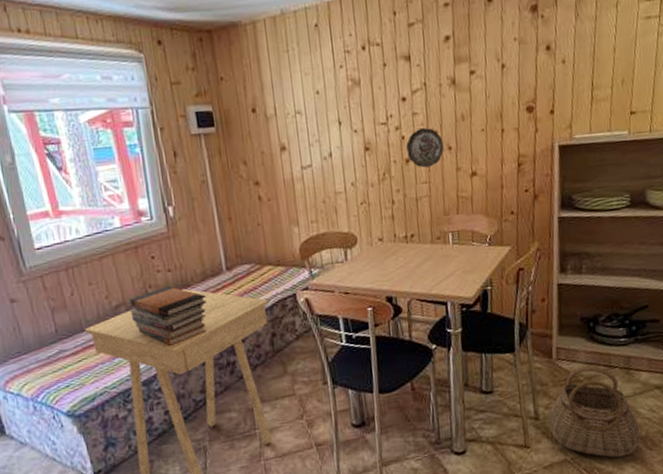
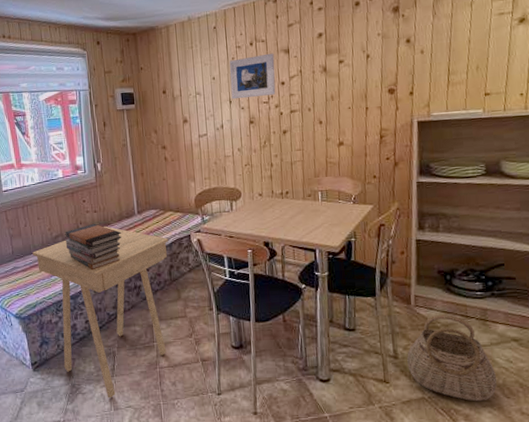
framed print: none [336,60,396,120] -> present [229,53,276,100]
decorative plate: present [406,127,444,168] -> none [284,105,316,138]

